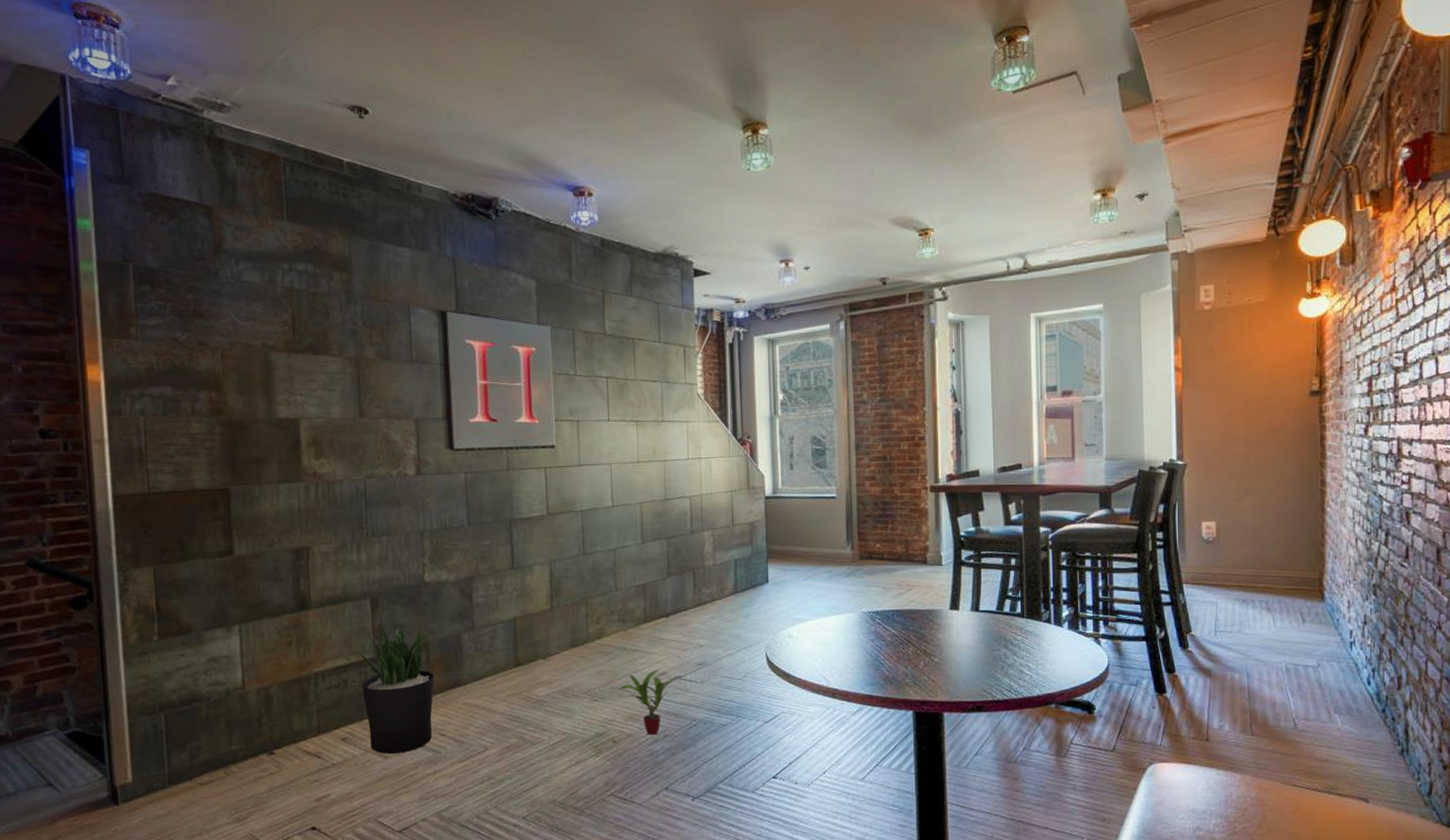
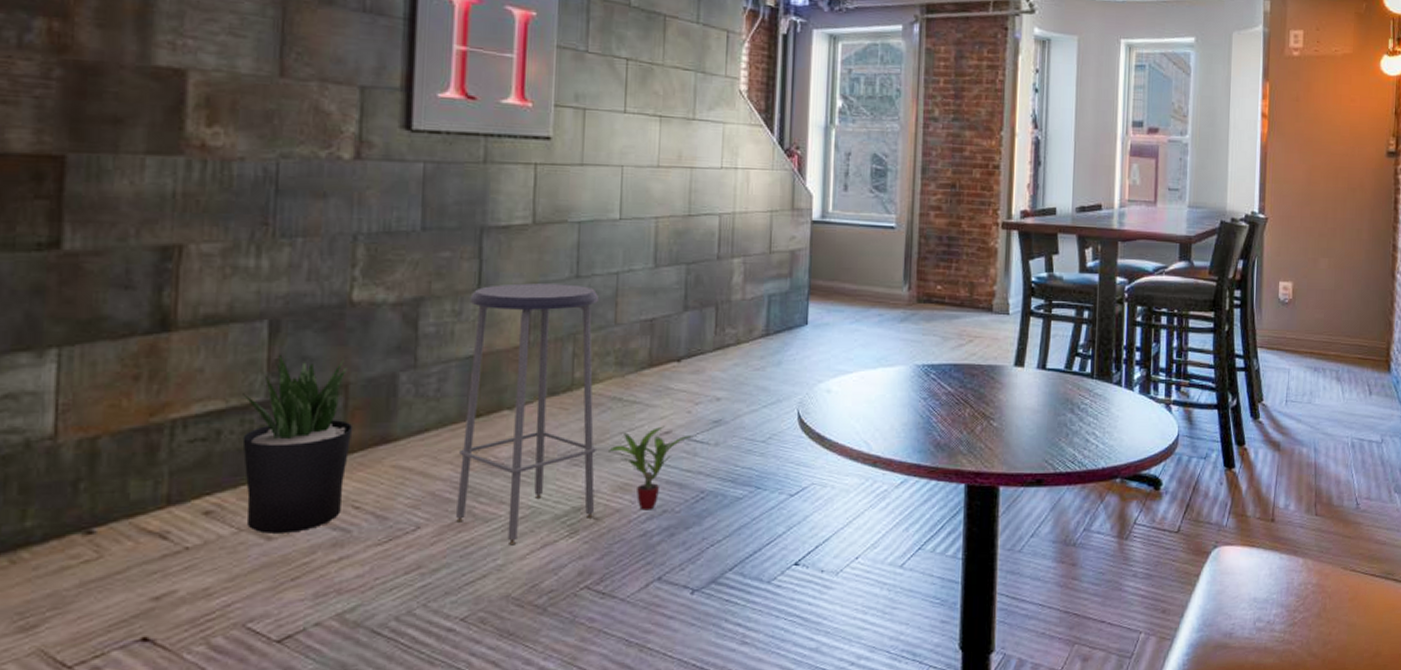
bar stool: none [507,560,613,763] -> present [455,283,600,546]

